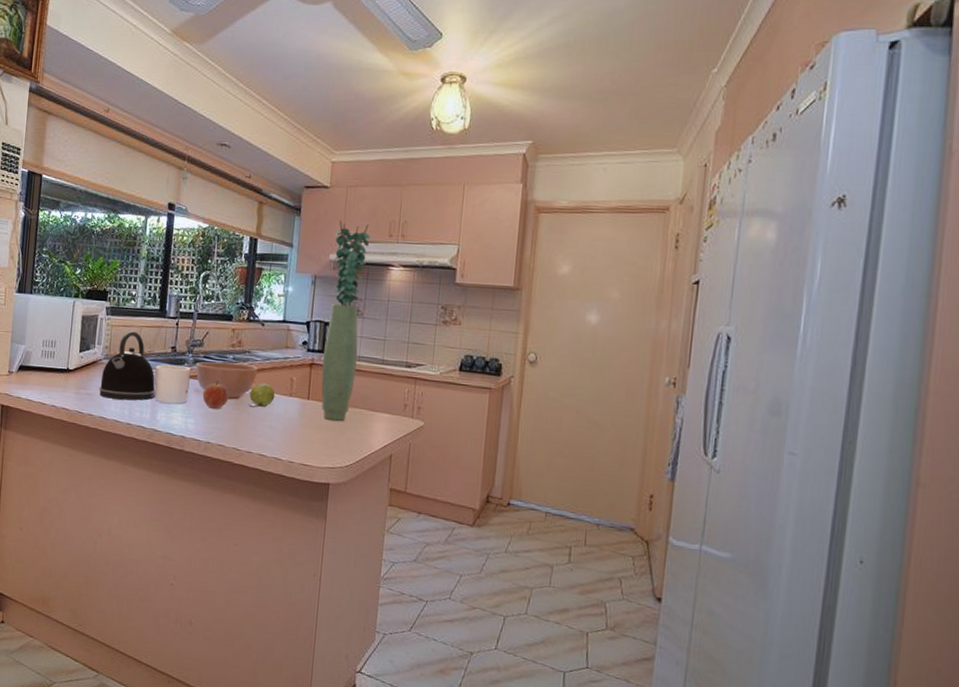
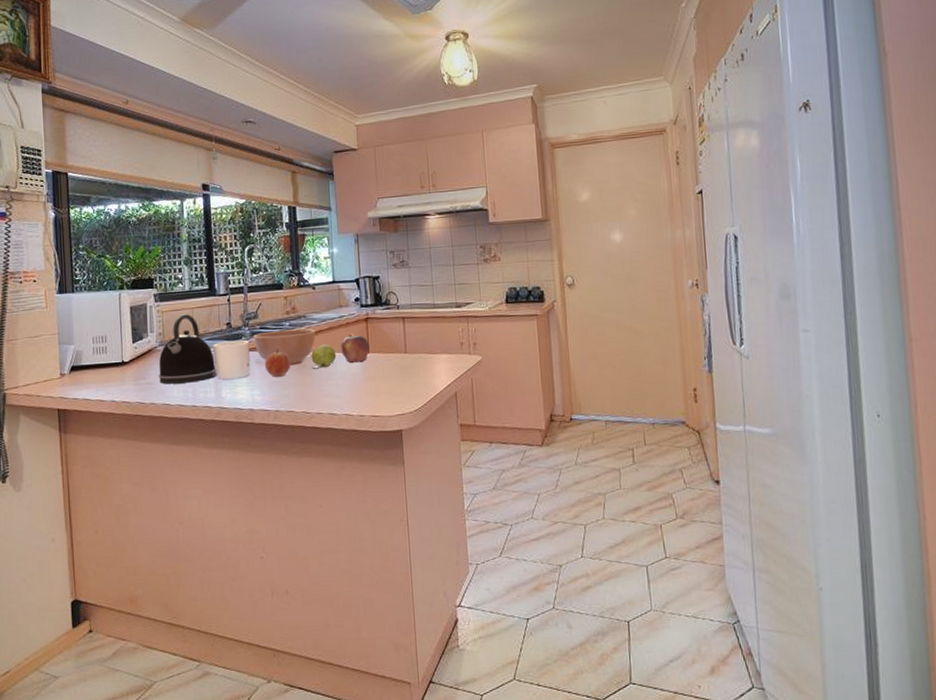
fruit: none [280,377,310,409] -> present [341,334,370,364]
vase: present [321,220,371,422] -> none [369,179,411,370]

